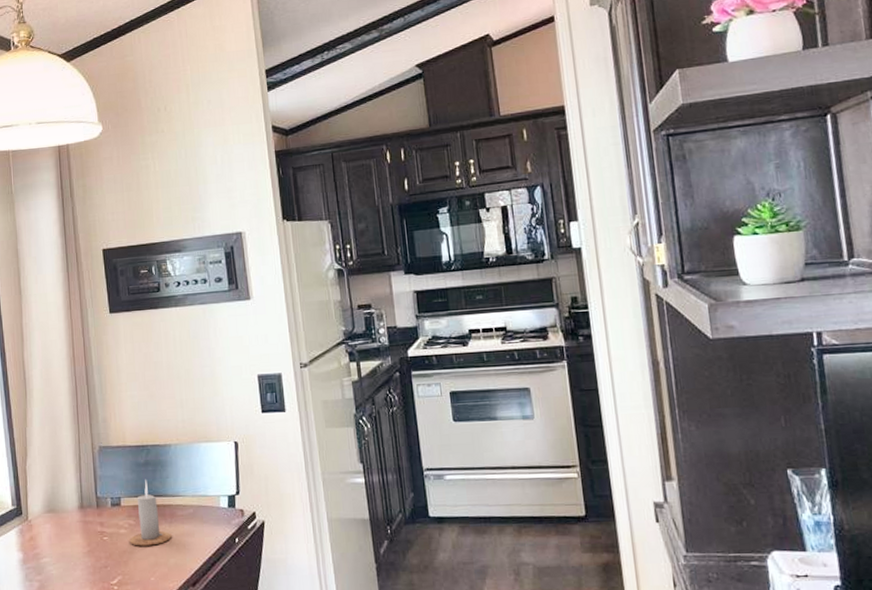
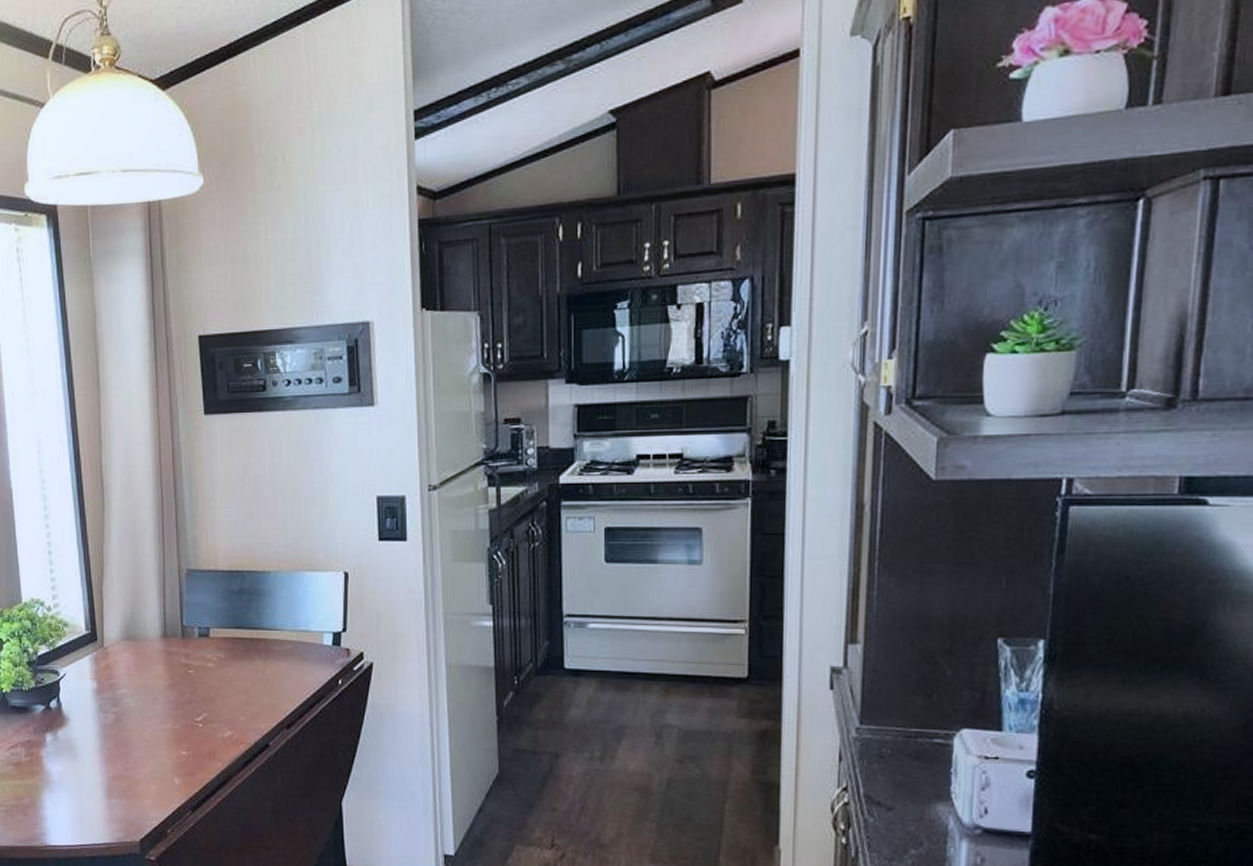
candle: present [129,480,172,546] -> none [218,610,266,683]

